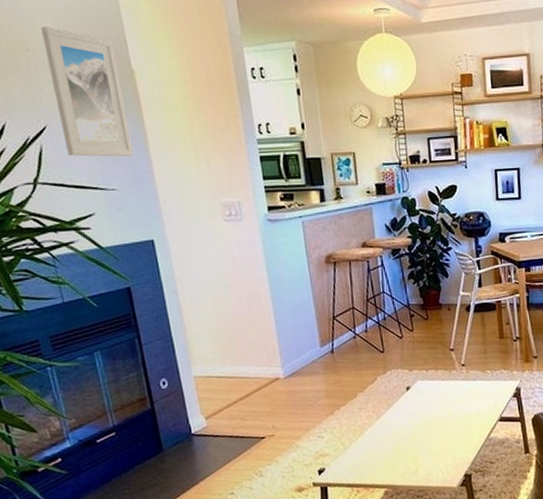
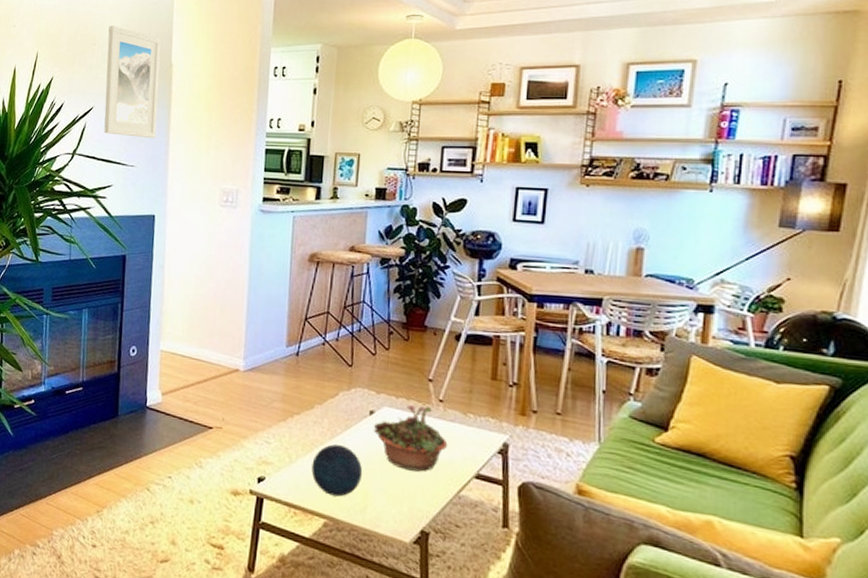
decorative orb: none [364,422,410,467] -> present [311,444,363,497]
succulent planter: none [411,371,475,429] -> present [373,405,448,472]

